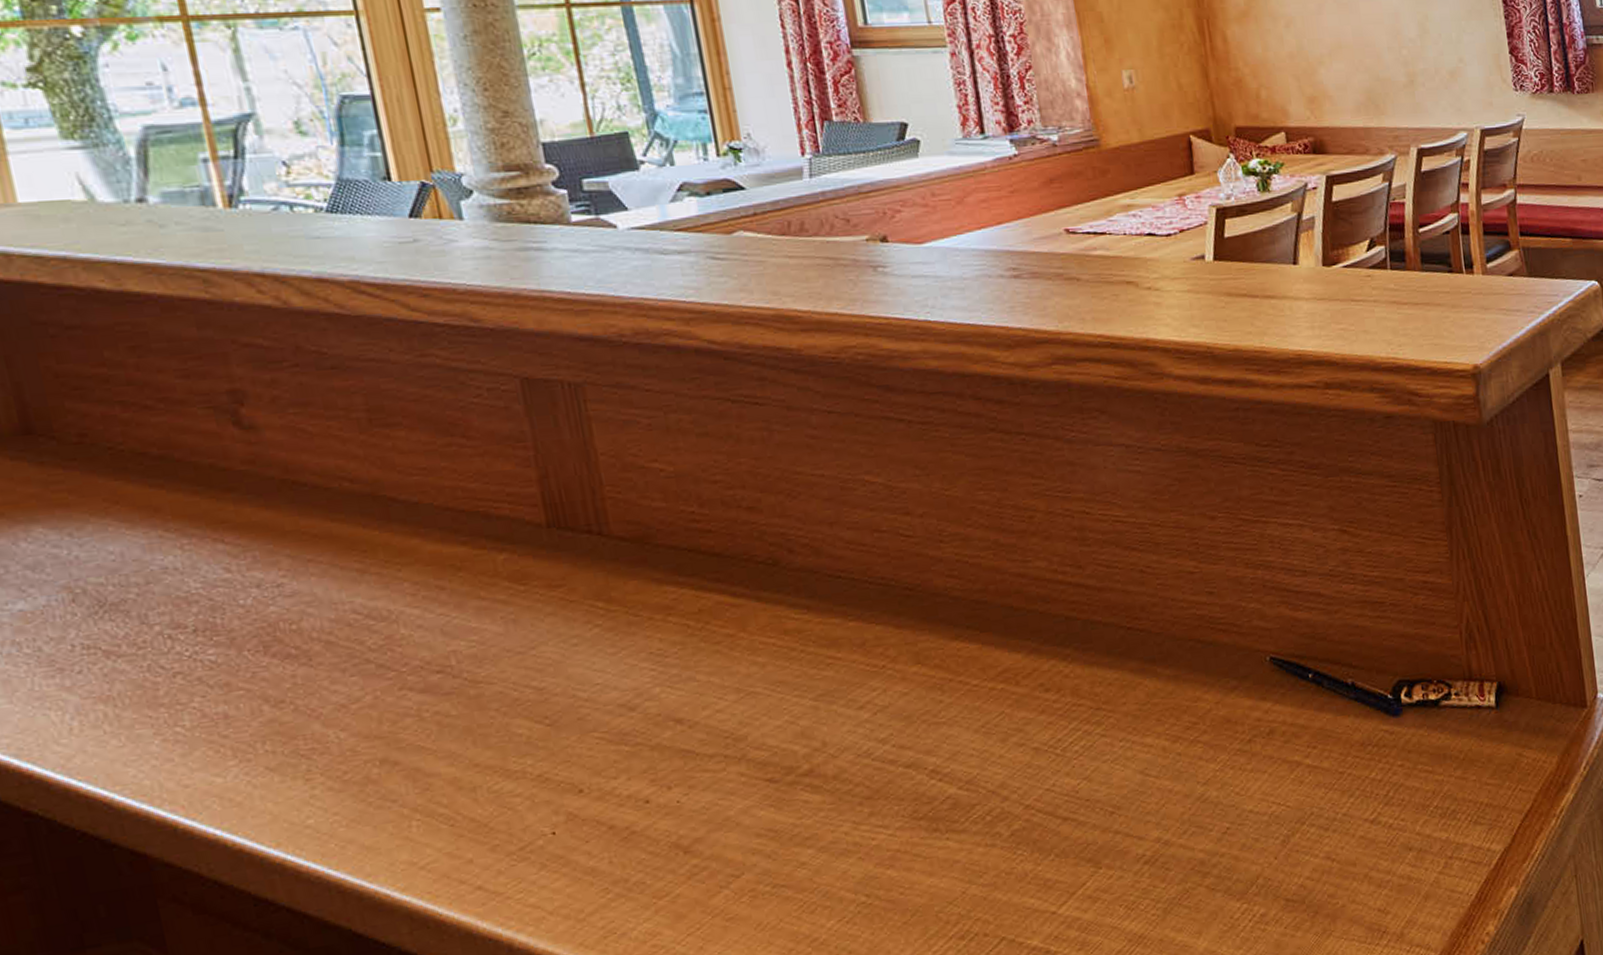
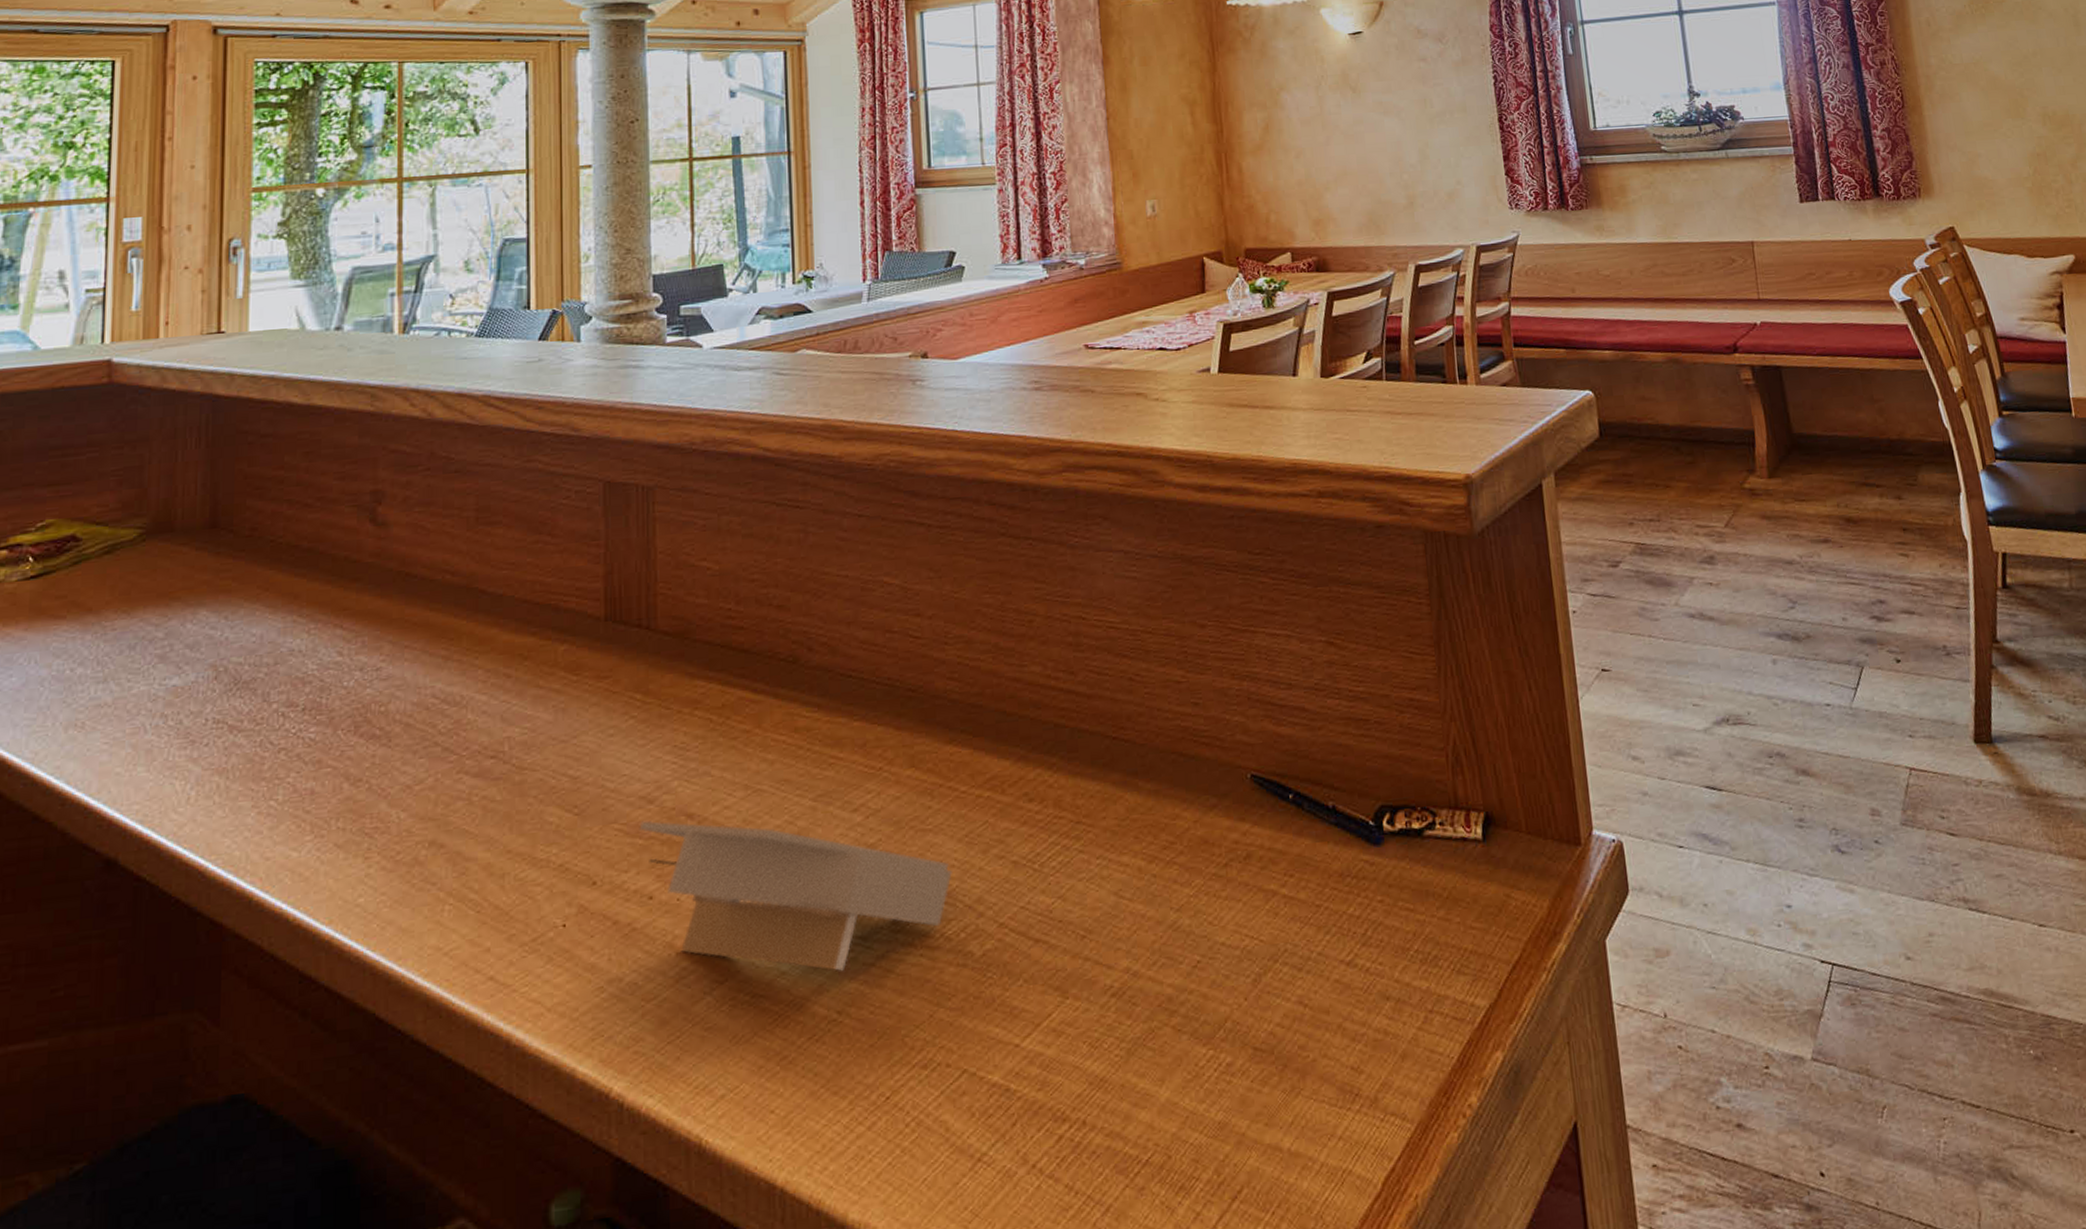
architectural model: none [623,727,972,859] -> present [639,820,952,971]

